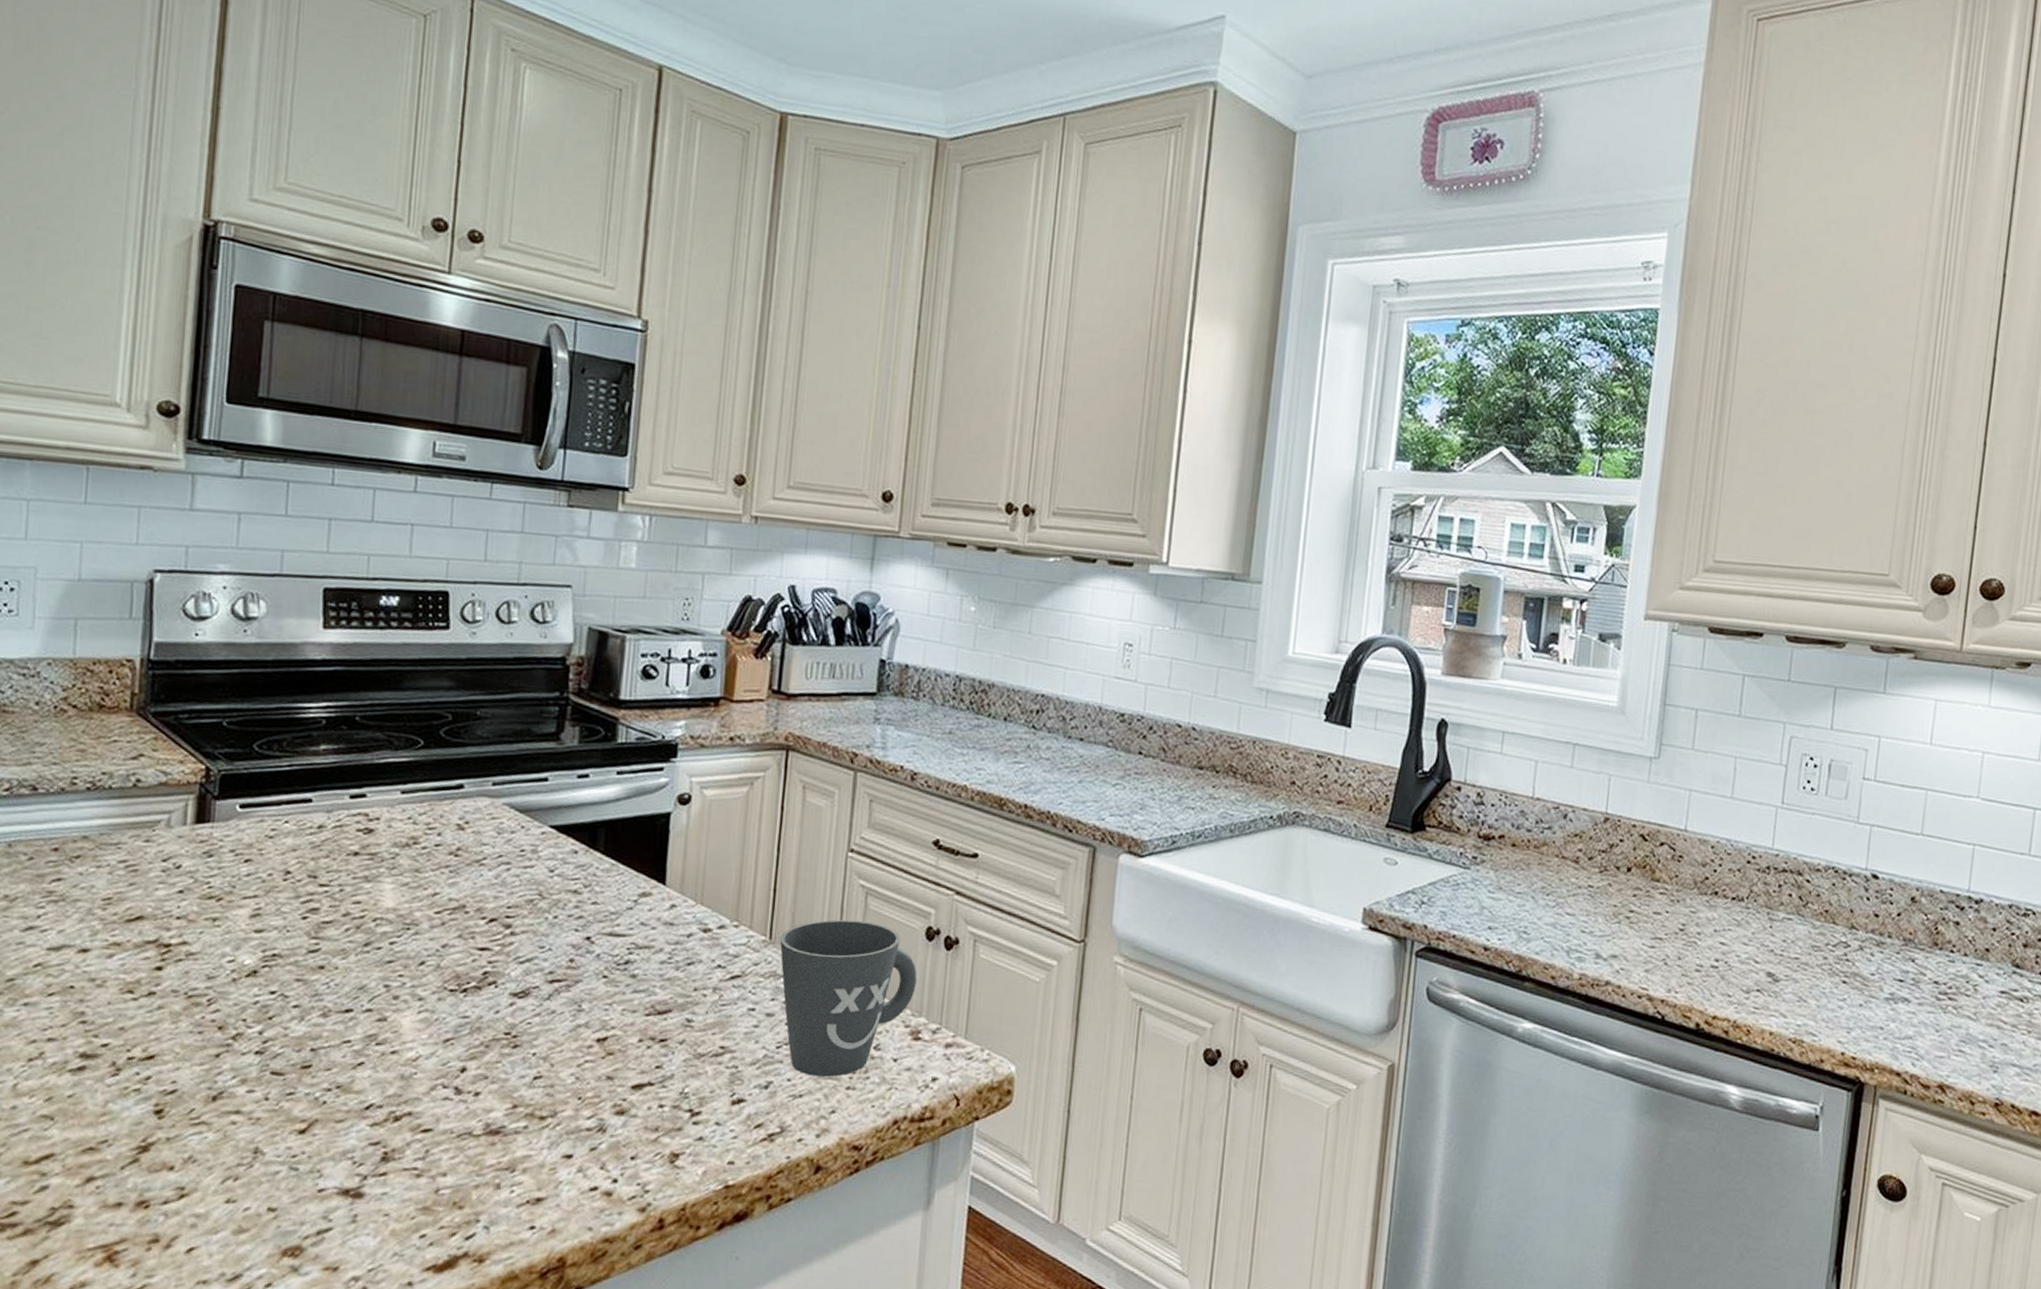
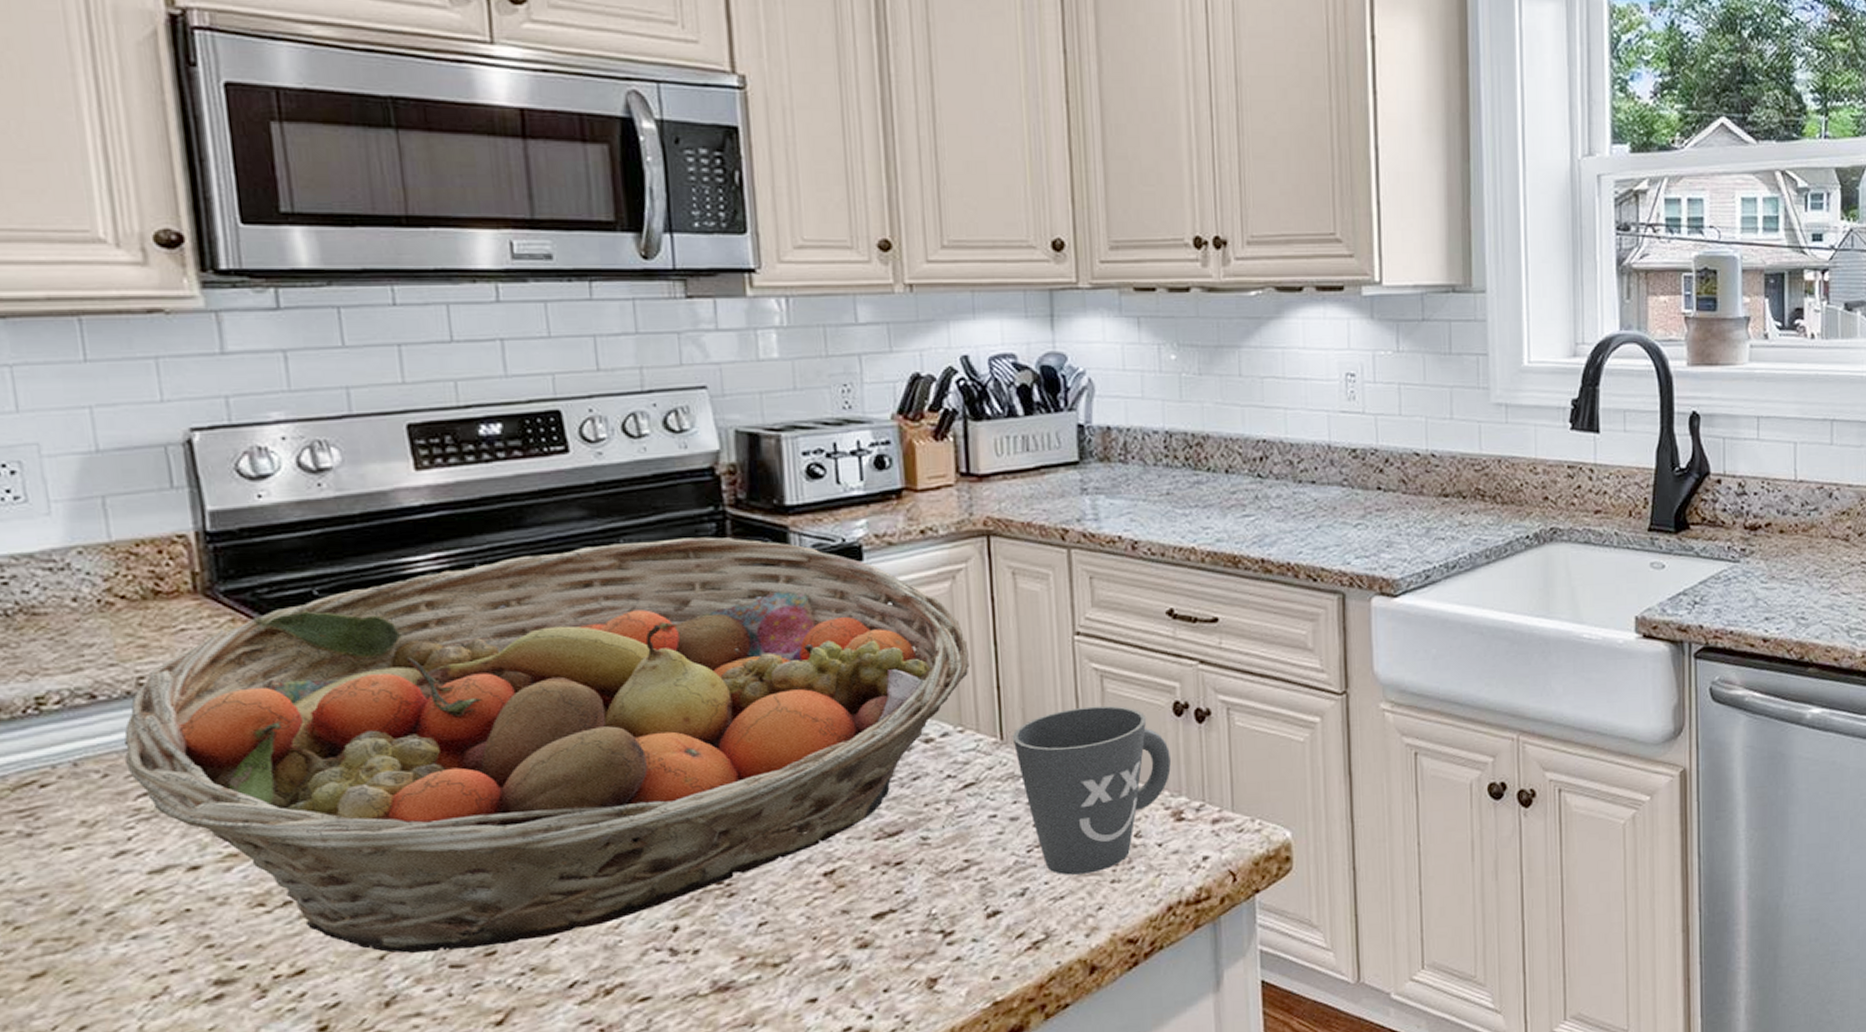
fruit basket: none [49,713,755,1060] -> present [123,537,969,953]

